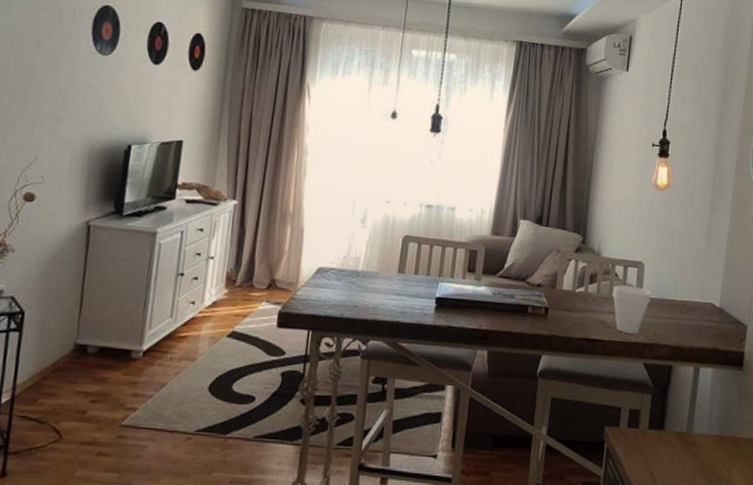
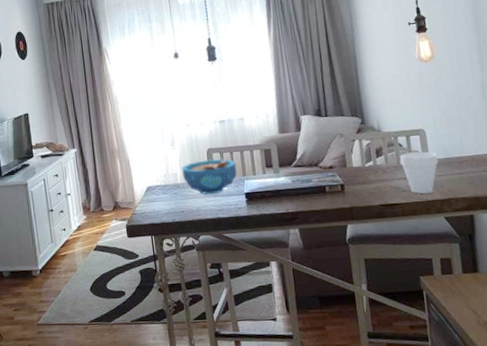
bowl: none [366,248,435,292] -> present [181,159,237,195]

